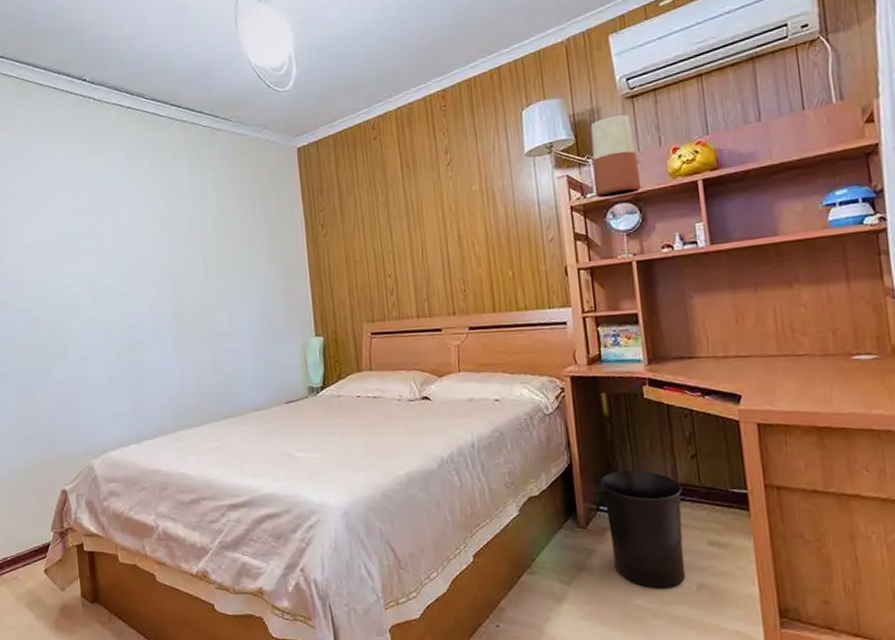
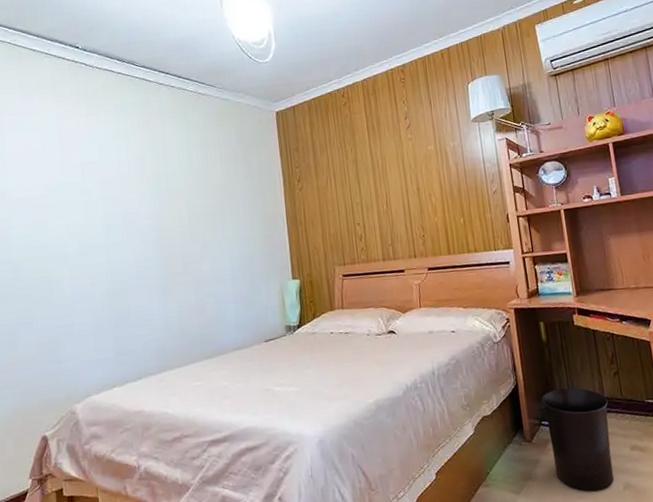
vase: present [590,115,641,198] -> none [523,89,565,157]

